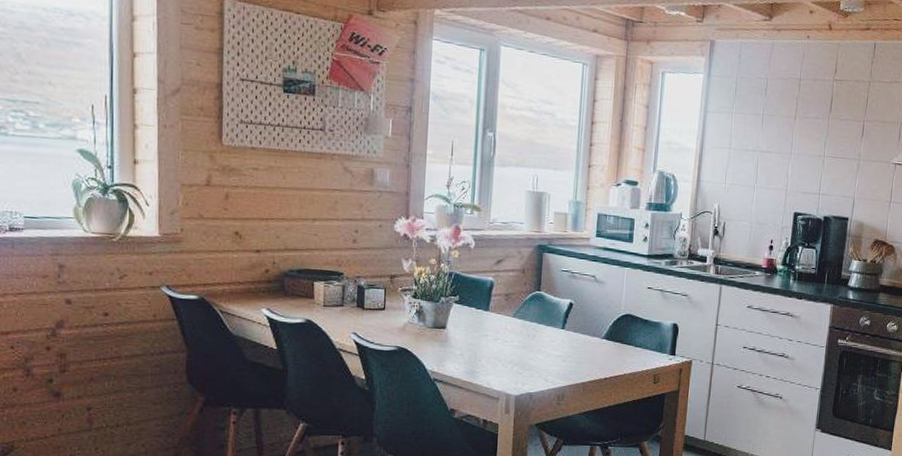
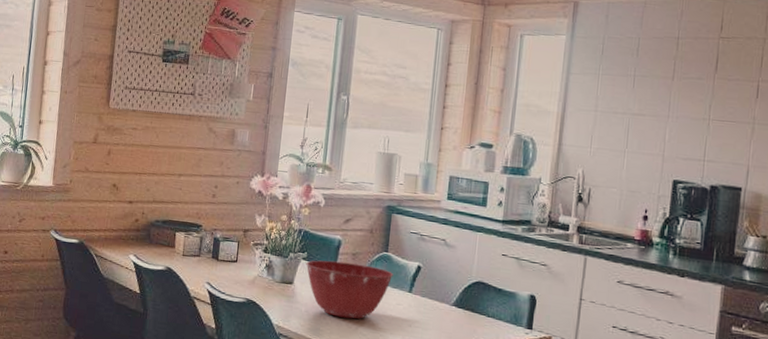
mixing bowl: none [458,302,547,359] -> present [306,260,394,319]

